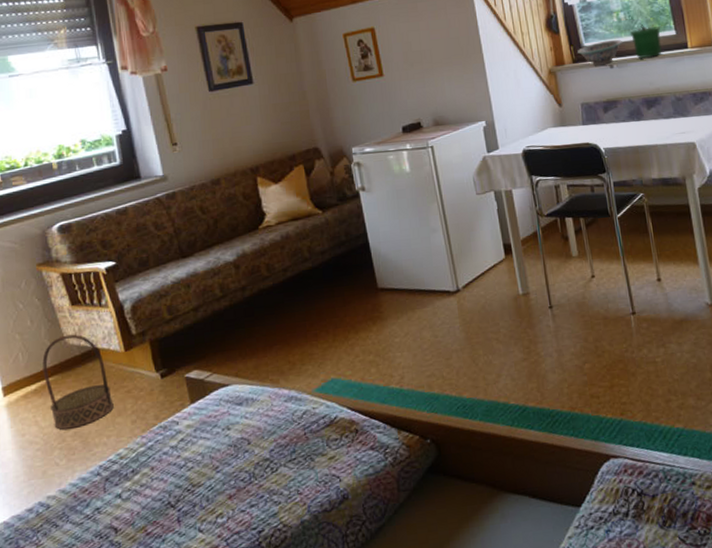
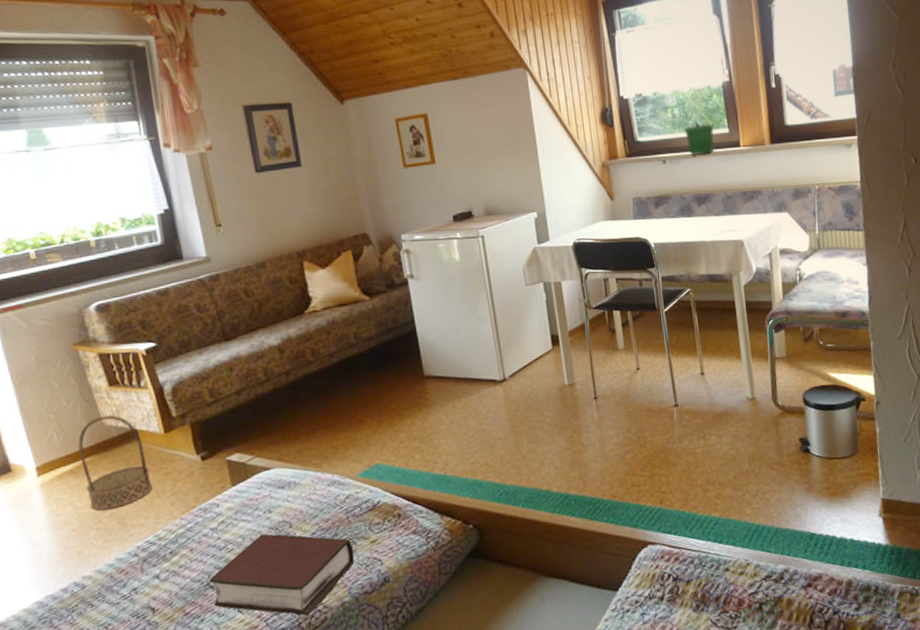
bible: none [170,451,313,535] -> present [209,534,355,615]
decorative bowl: present [577,39,622,66] -> none [631,135,676,161]

